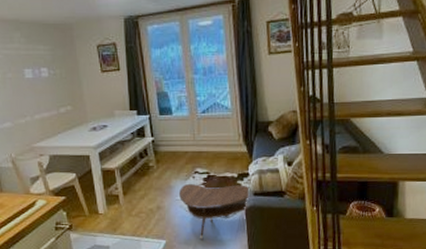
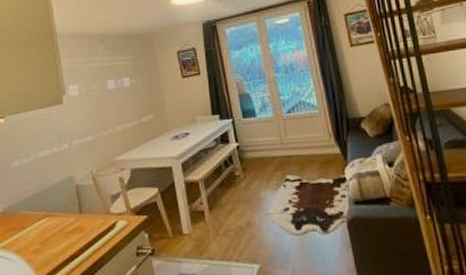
side table: present [178,183,251,239] -> none [269,192,351,262]

